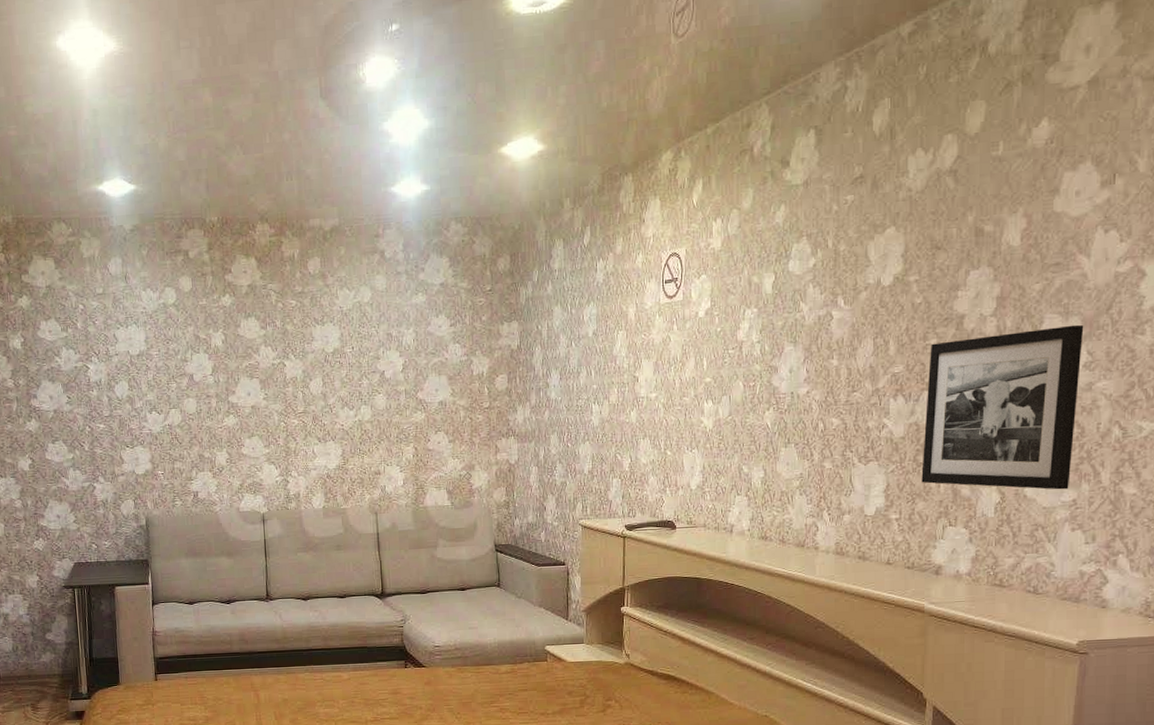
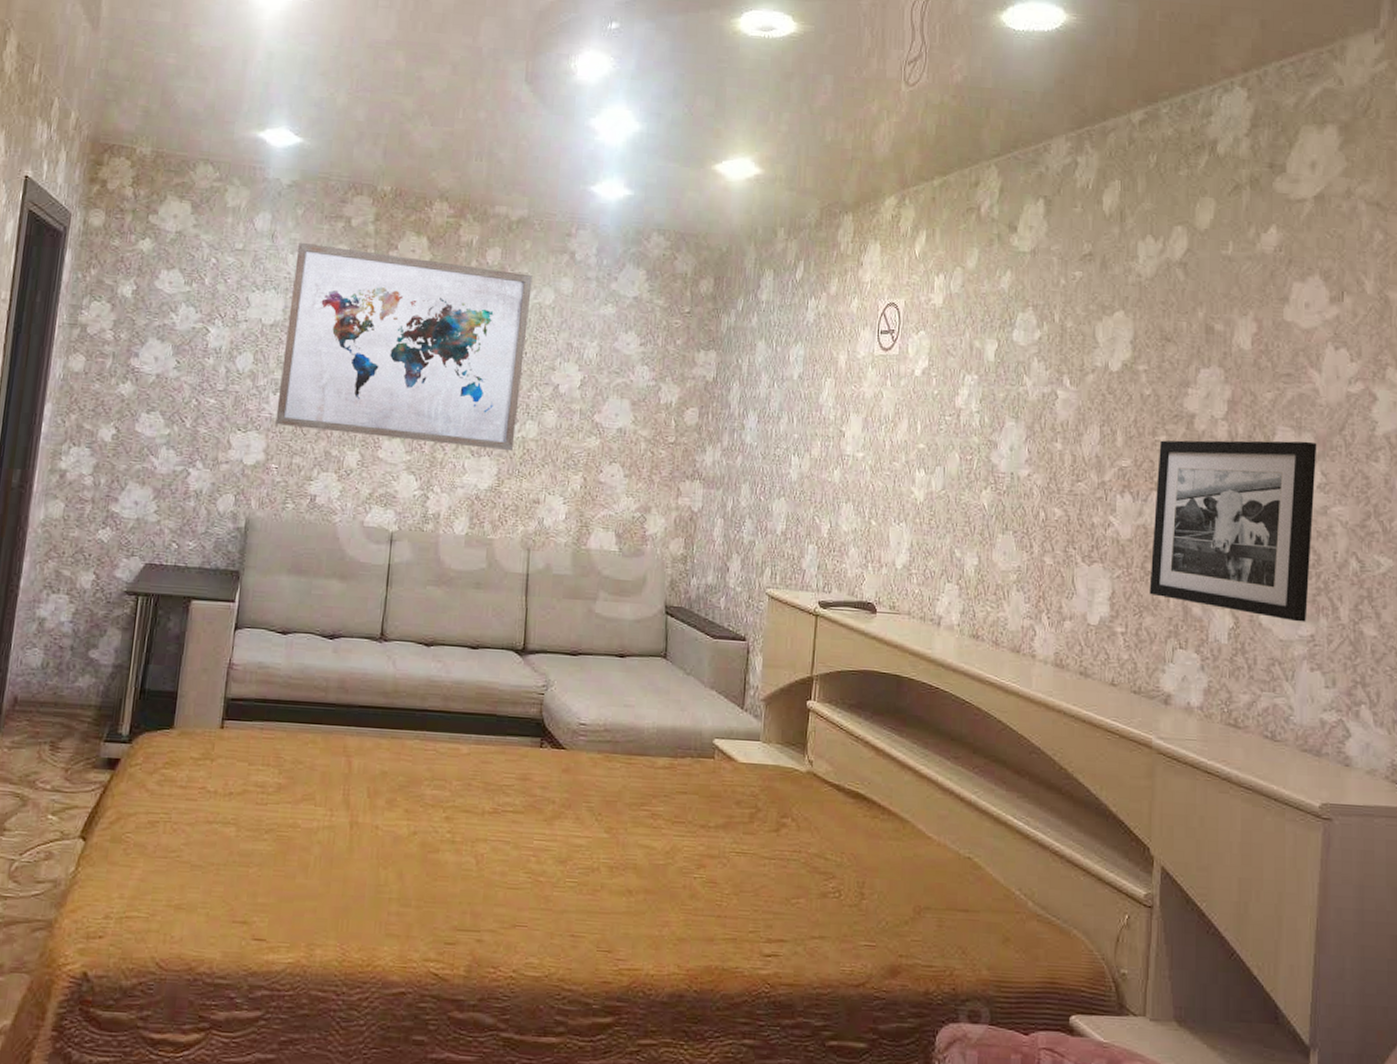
wall art: none [148,277,353,439] -> present [275,242,533,451]

